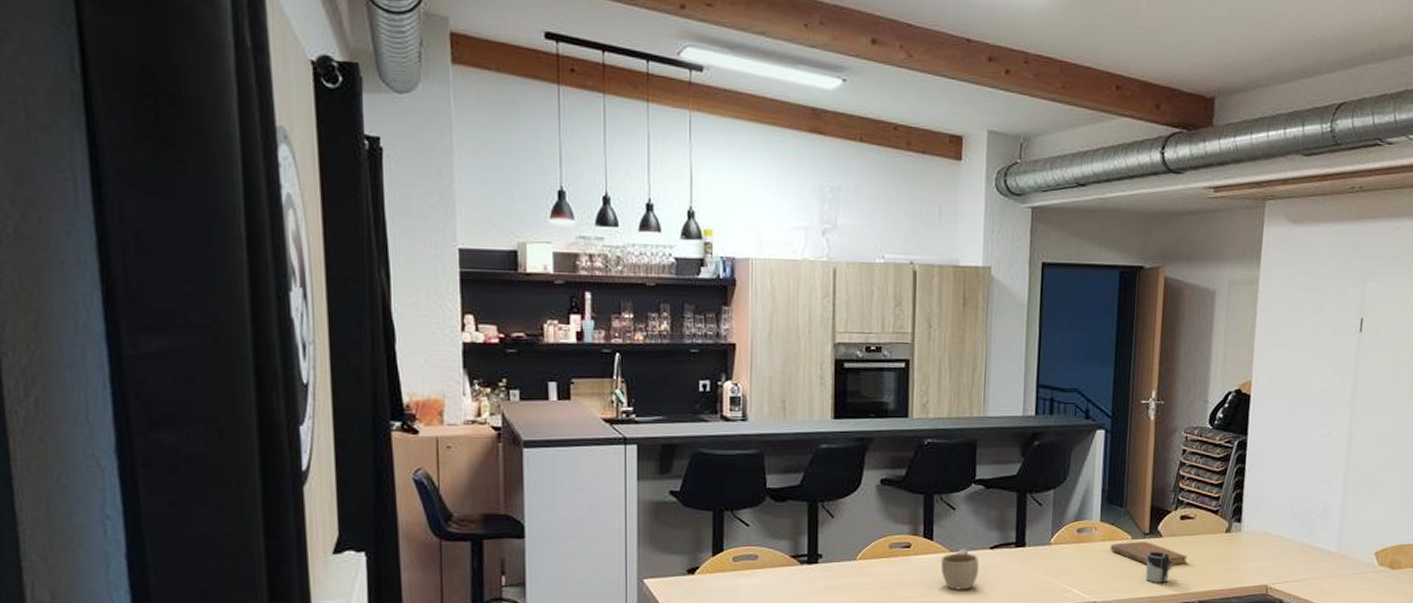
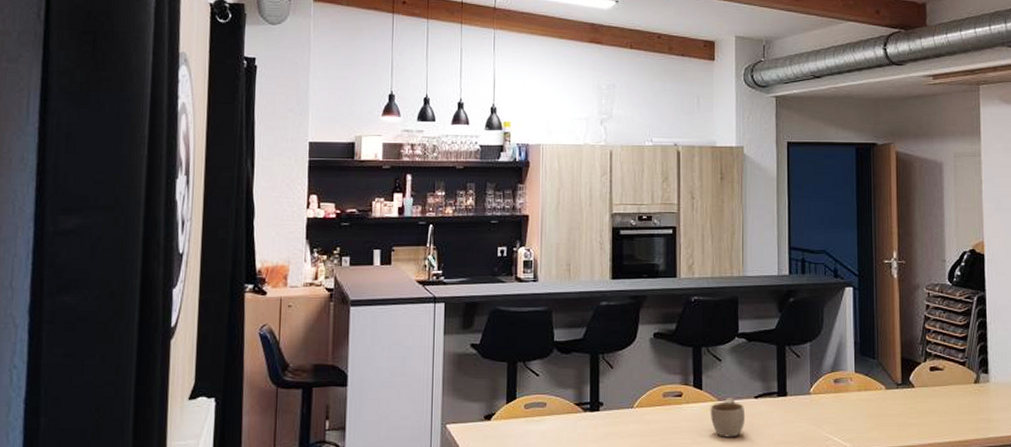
notebook: present [1110,541,1188,565] -> none [866,391,940,415]
cup: present [1145,552,1174,583] -> none [901,402,928,432]

